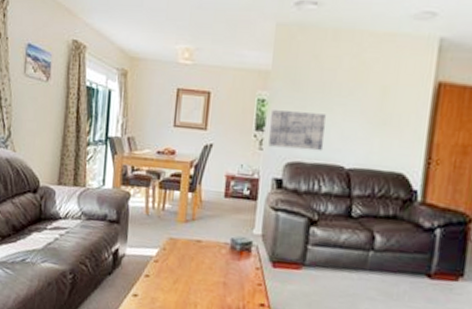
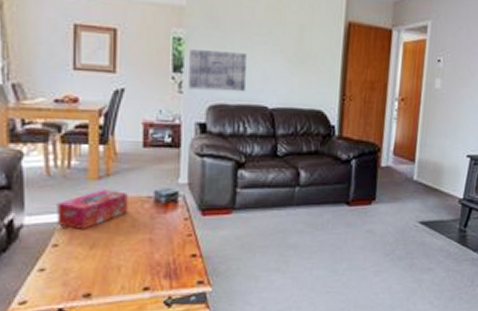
tissue box: none [150,231,208,265] -> present [57,189,128,229]

